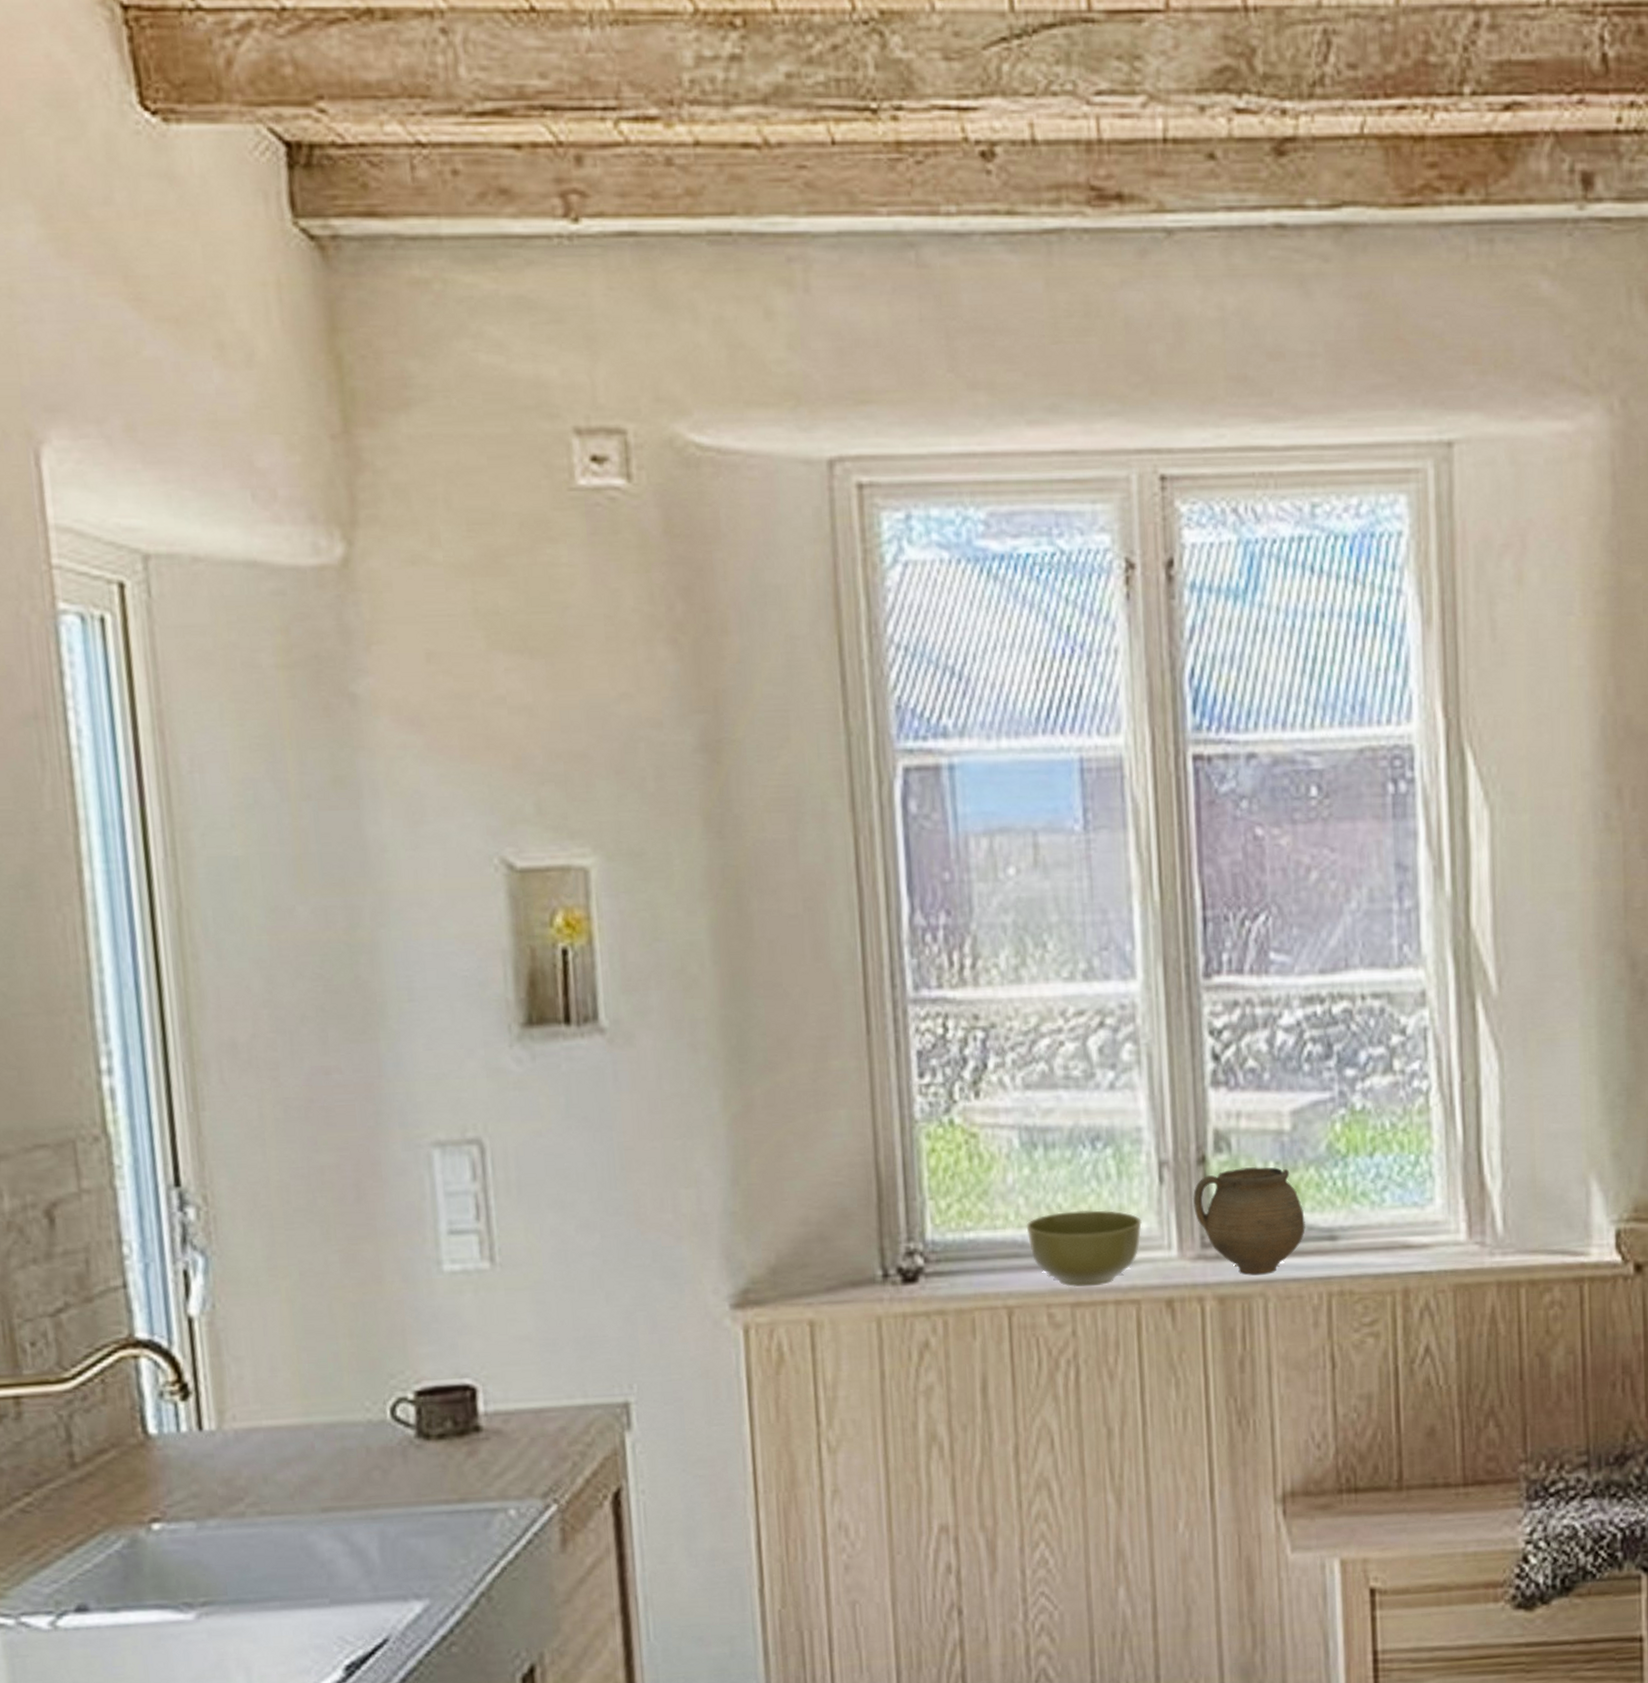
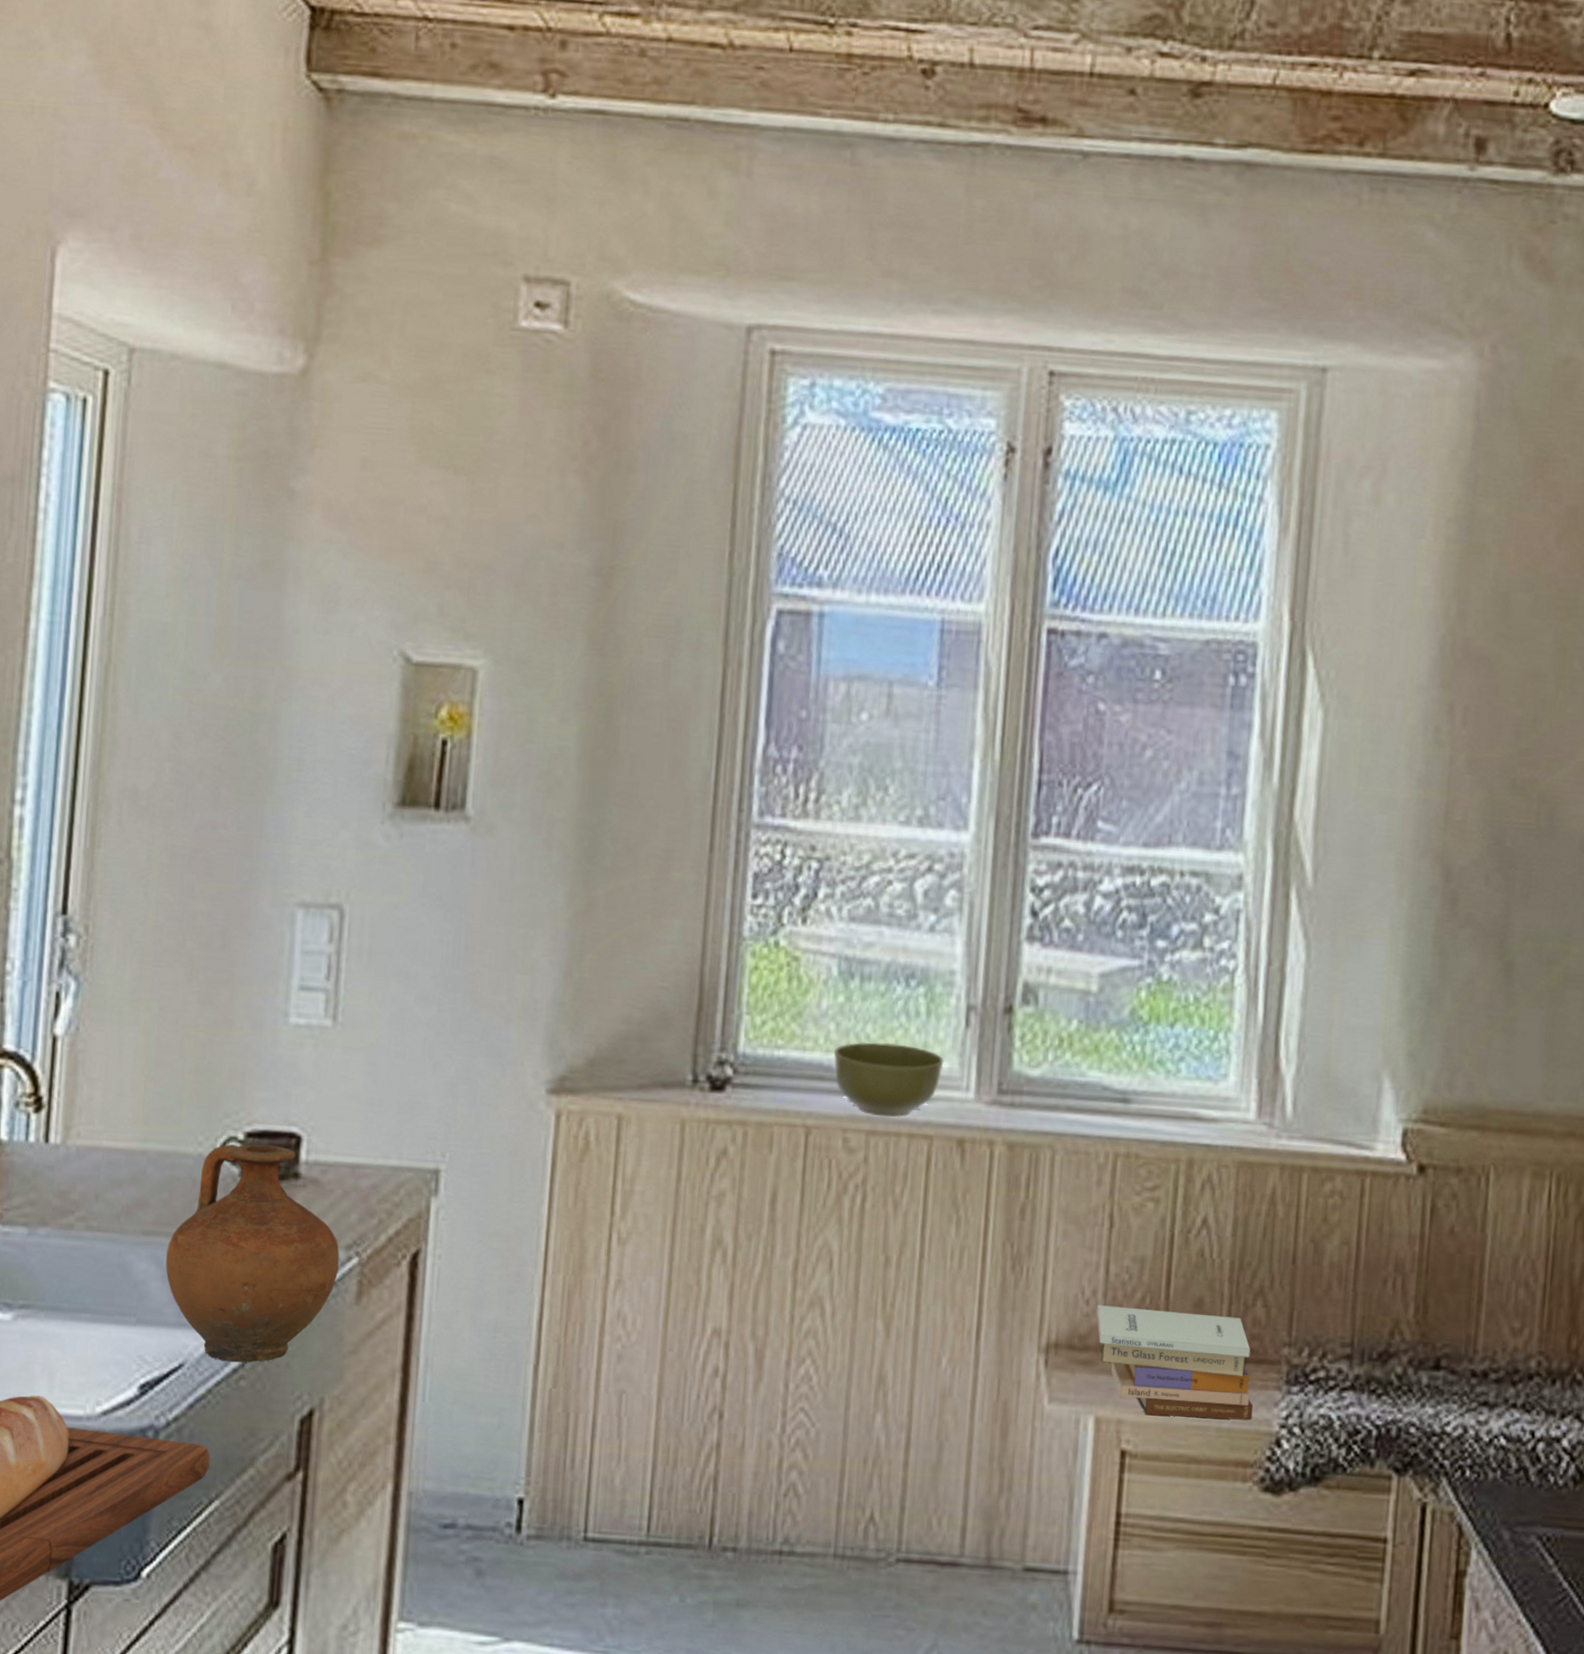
ceramic jug: none [350,1400,538,1630] -> present [165,1144,340,1363]
pottery: present [1192,1166,1305,1276] -> none [995,1022,1101,1128]
books: none [1329,1441,1497,1549] -> present [1096,1305,1253,1421]

